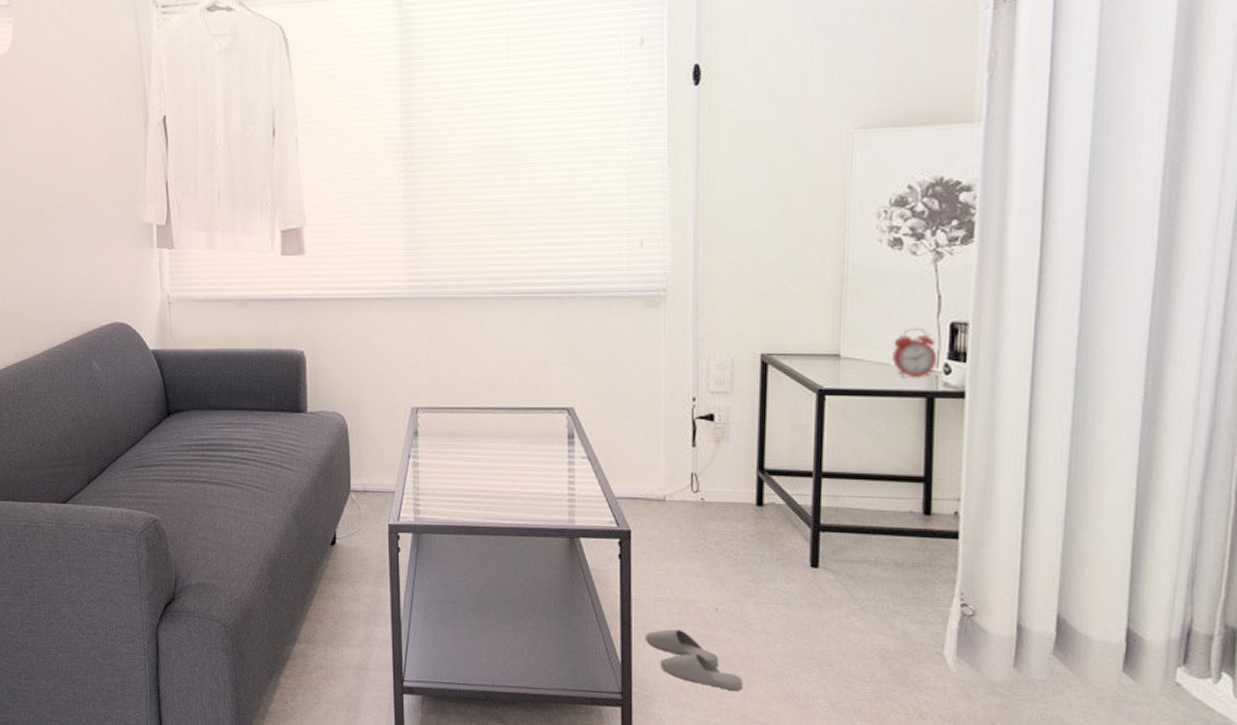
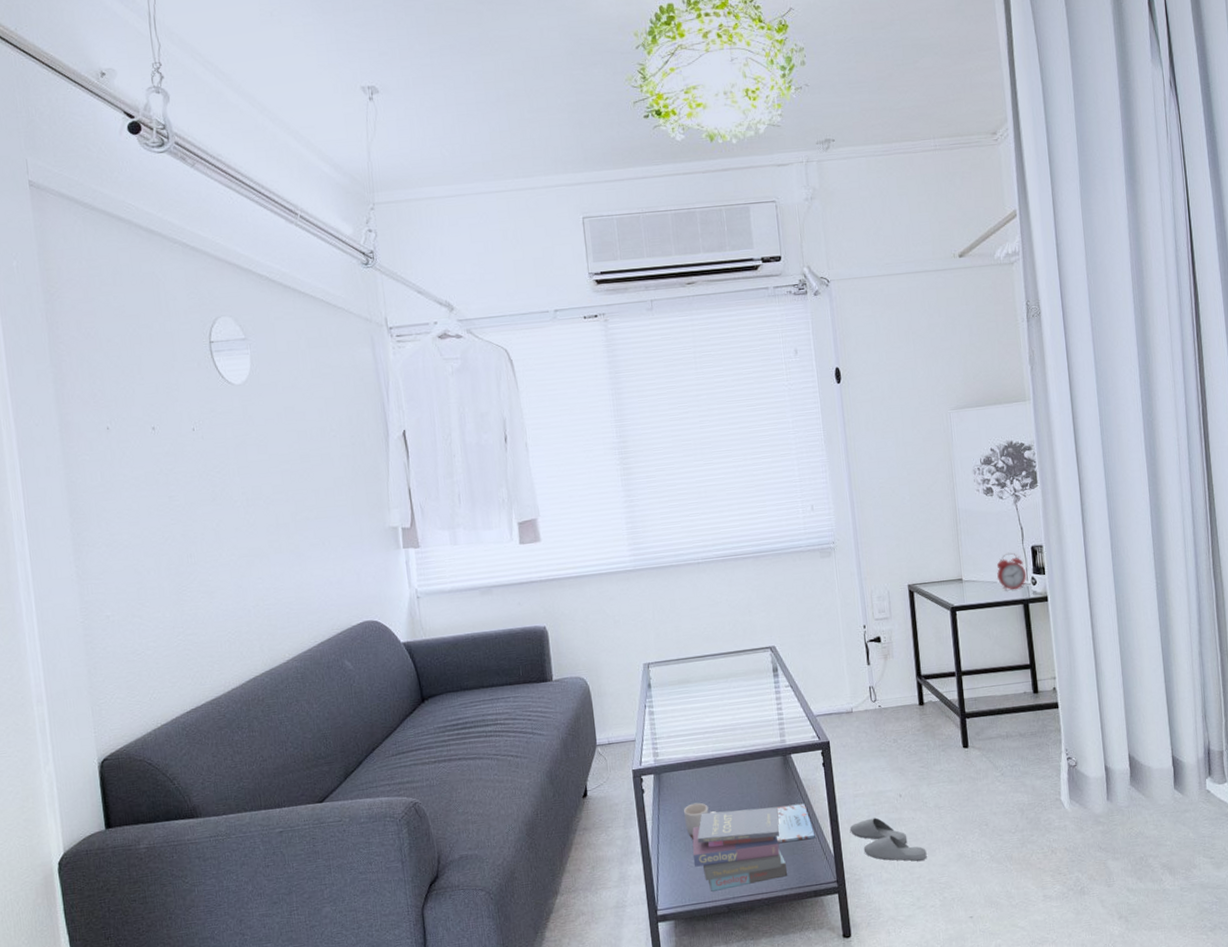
mug: none [443,573,482,613] -> present [683,802,716,840]
books: none [449,585,561,675] -> present [692,807,788,892]
magazine: none [551,595,600,640] -> present [776,803,815,844]

